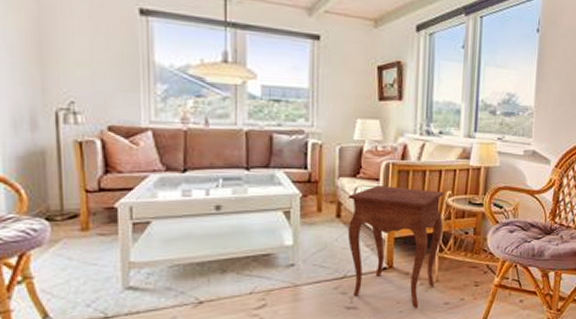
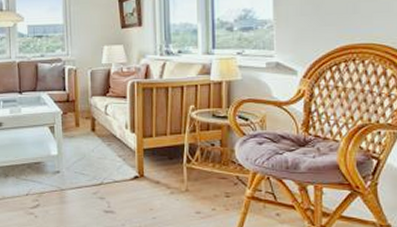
side table: present [348,186,445,308] -> none [101,102,189,216]

